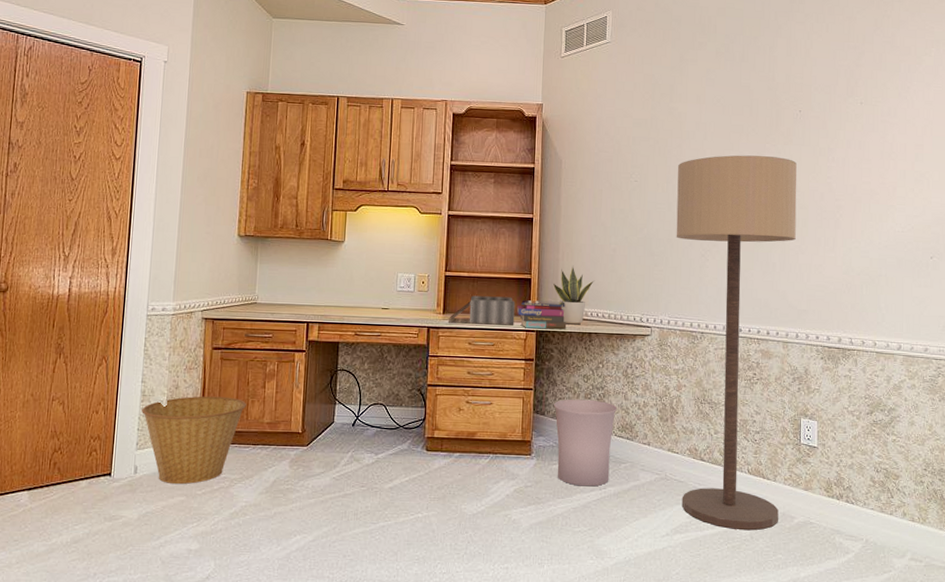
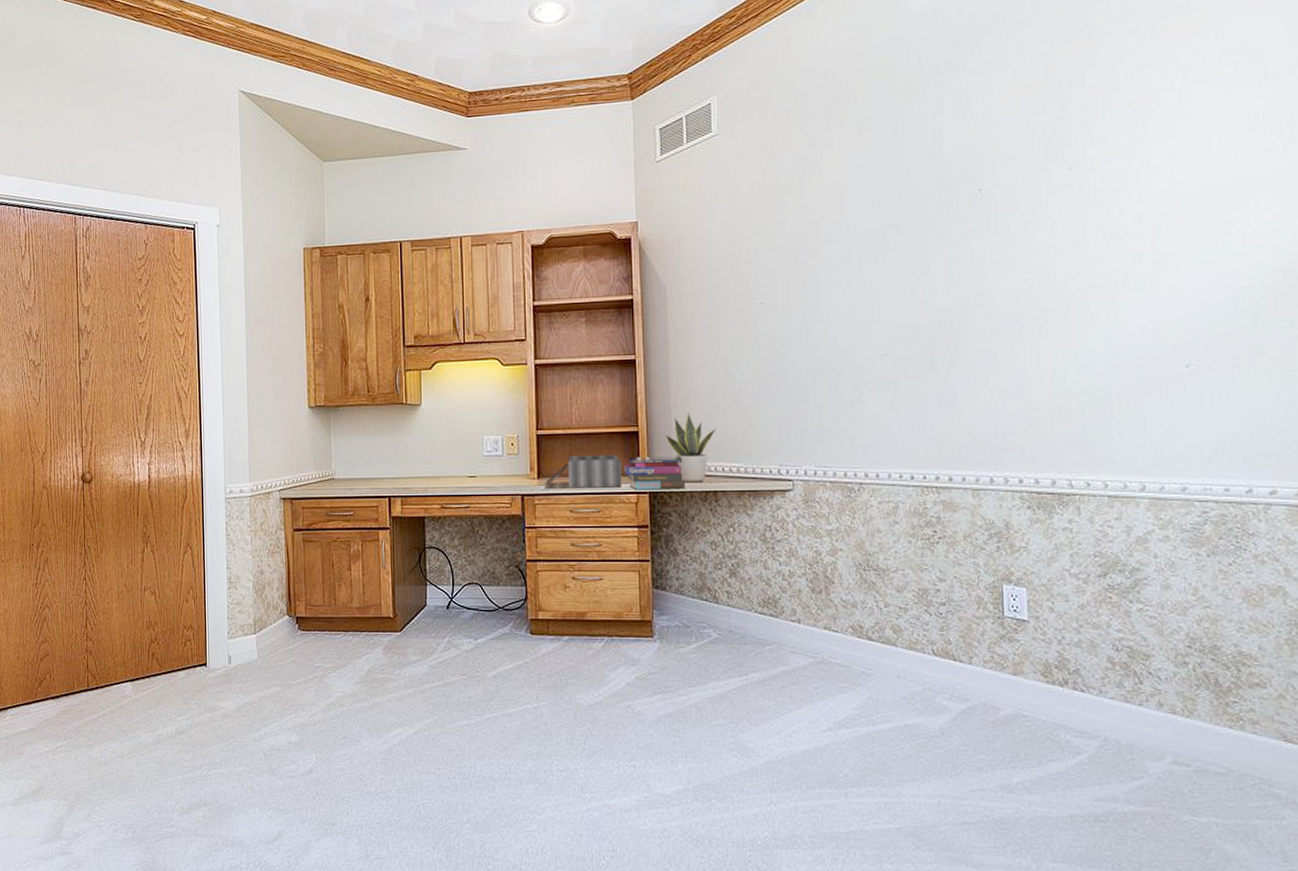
basket: present [141,396,246,484] -> none [230,581,333,674]
waste bin: present [554,399,618,487] -> none [677,570,756,673]
floor lamp: present [676,155,797,531] -> none [814,253,983,725]

